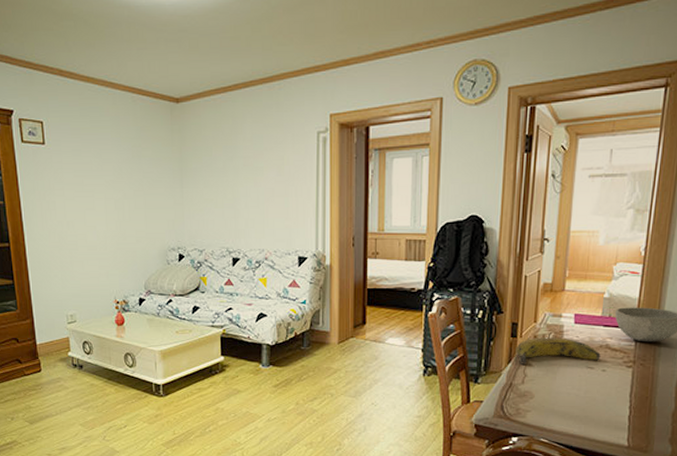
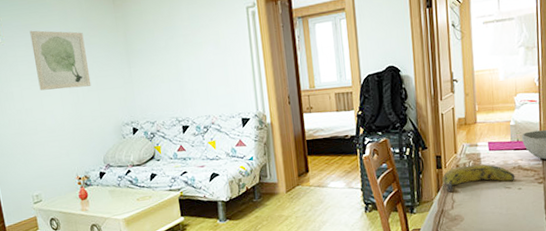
wall art: none [78,135,139,204] -> present [29,30,92,91]

